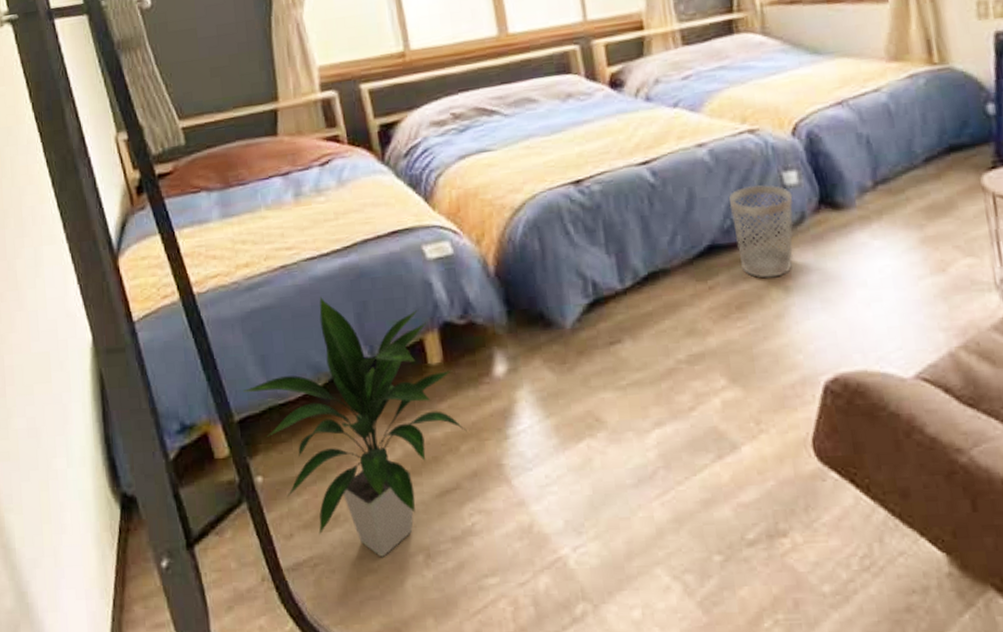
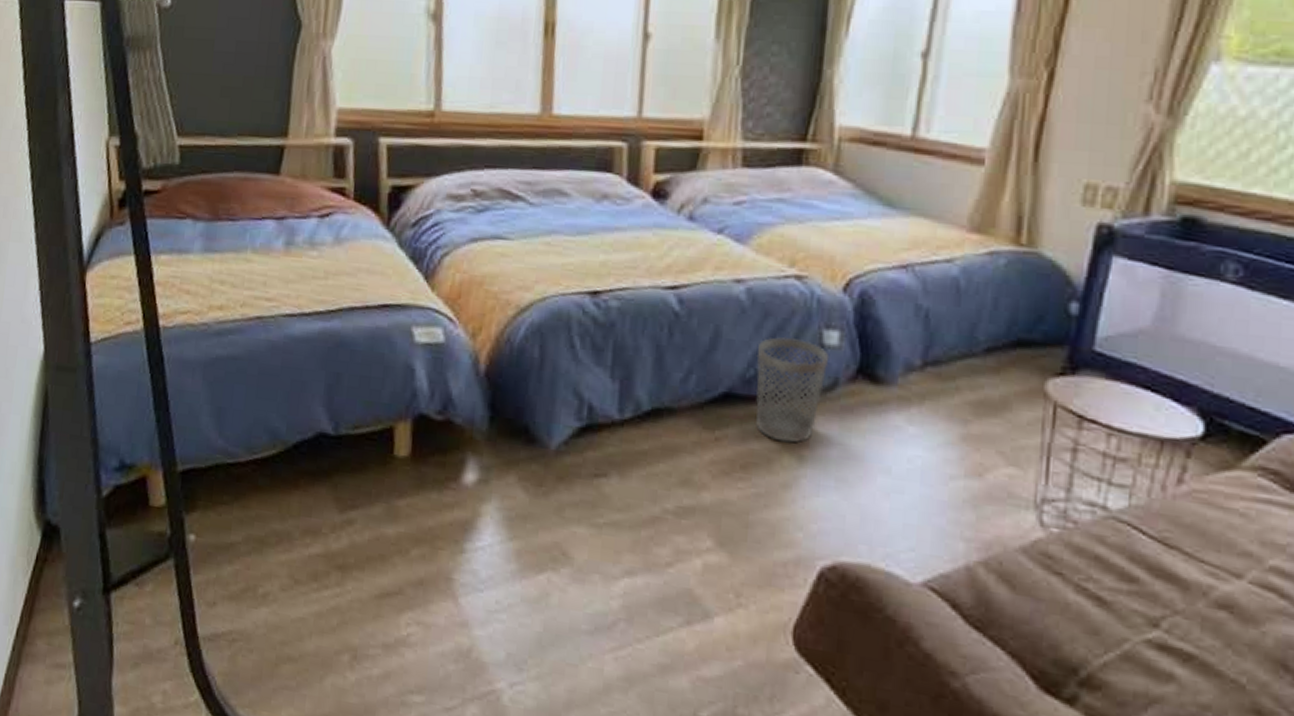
indoor plant: present [243,296,467,557] -> none [192,358,422,648]

